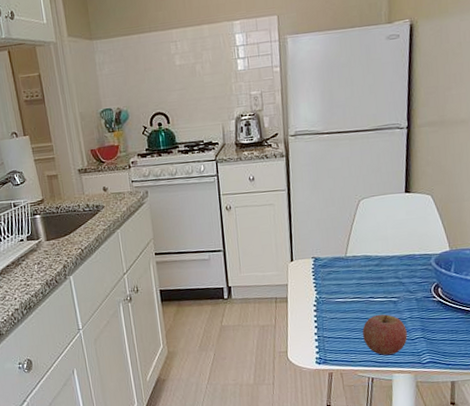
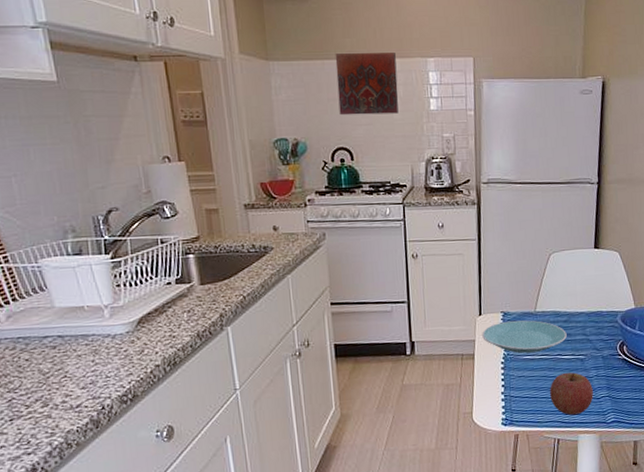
decorative tile: none [149,19,209,83] -> present [335,51,399,116]
plate: none [294,264,379,297] -> present [482,320,567,354]

